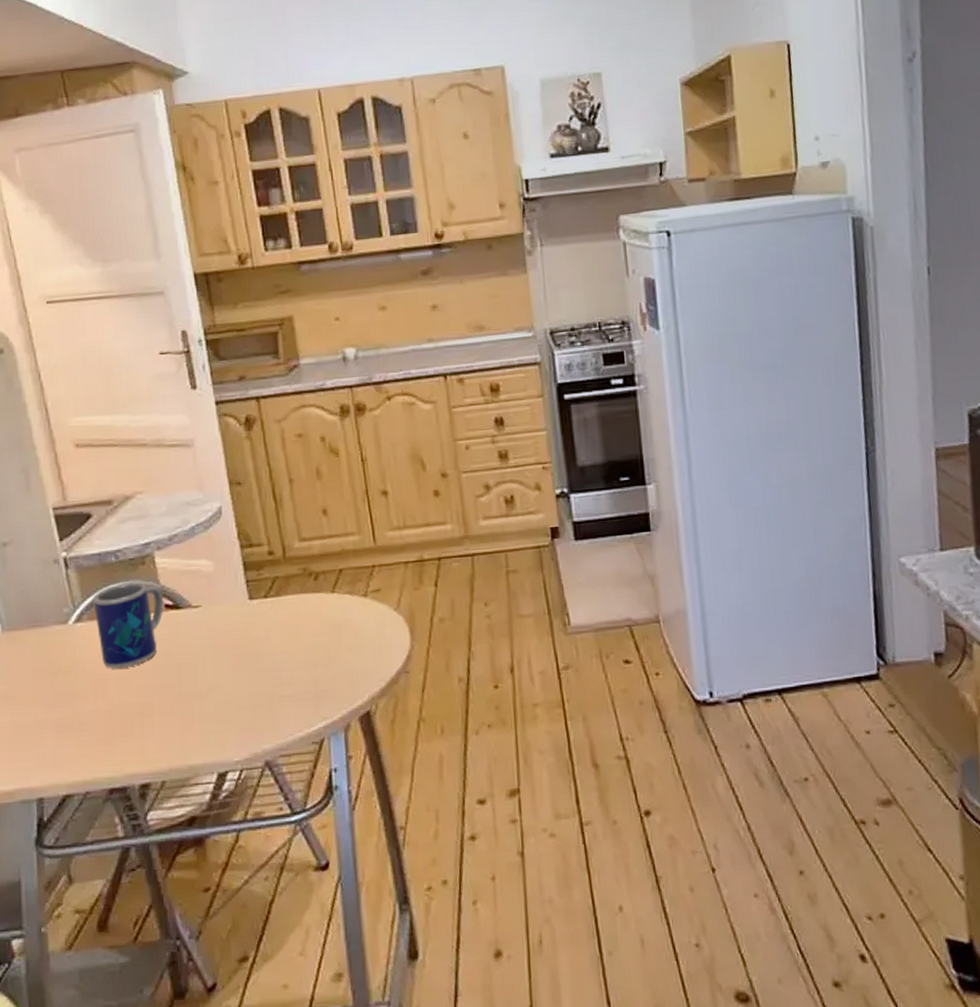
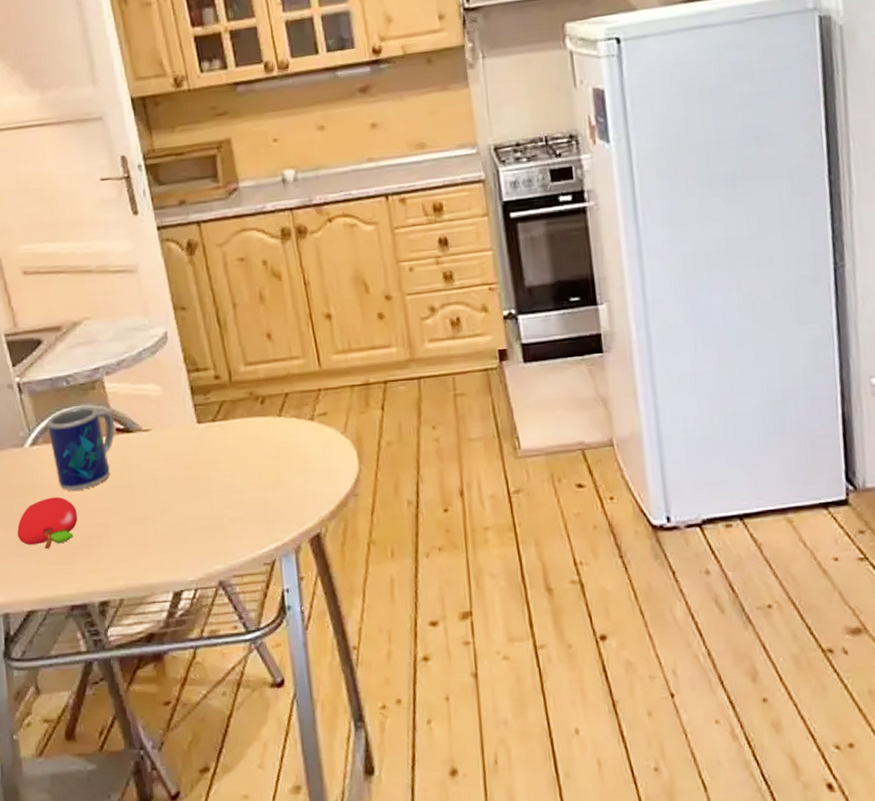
fruit: none [56,675,121,730] -> present [17,496,78,550]

